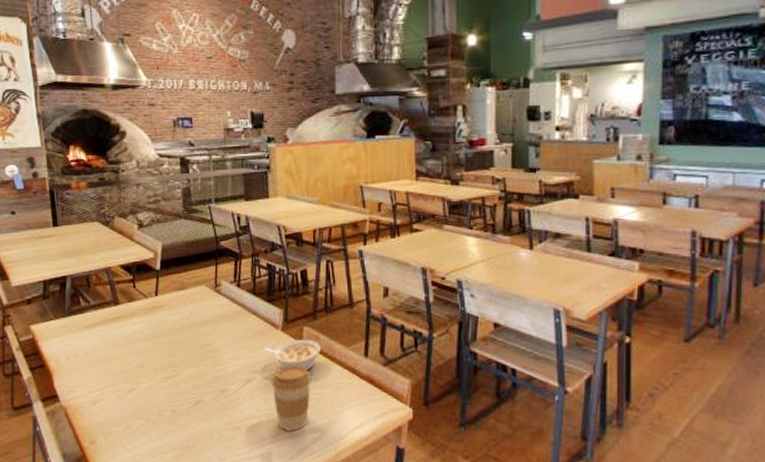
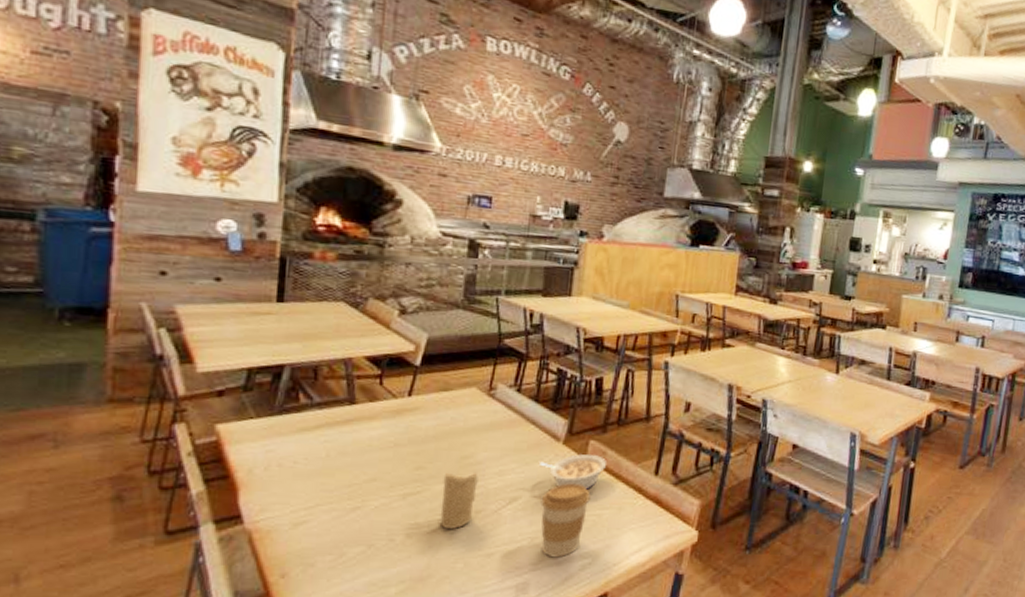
candle: none [192,357,219,406] -> present [439,472,479,529]

